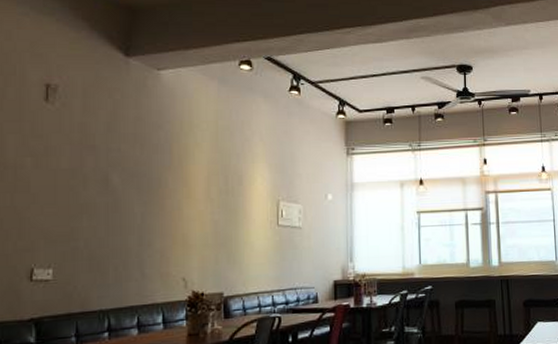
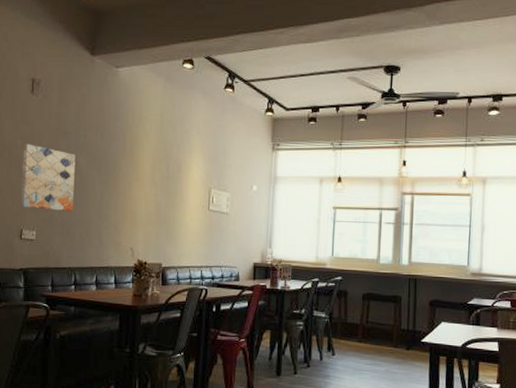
wall art: none [30,162,107,242] -> present [21,144,76,212]

